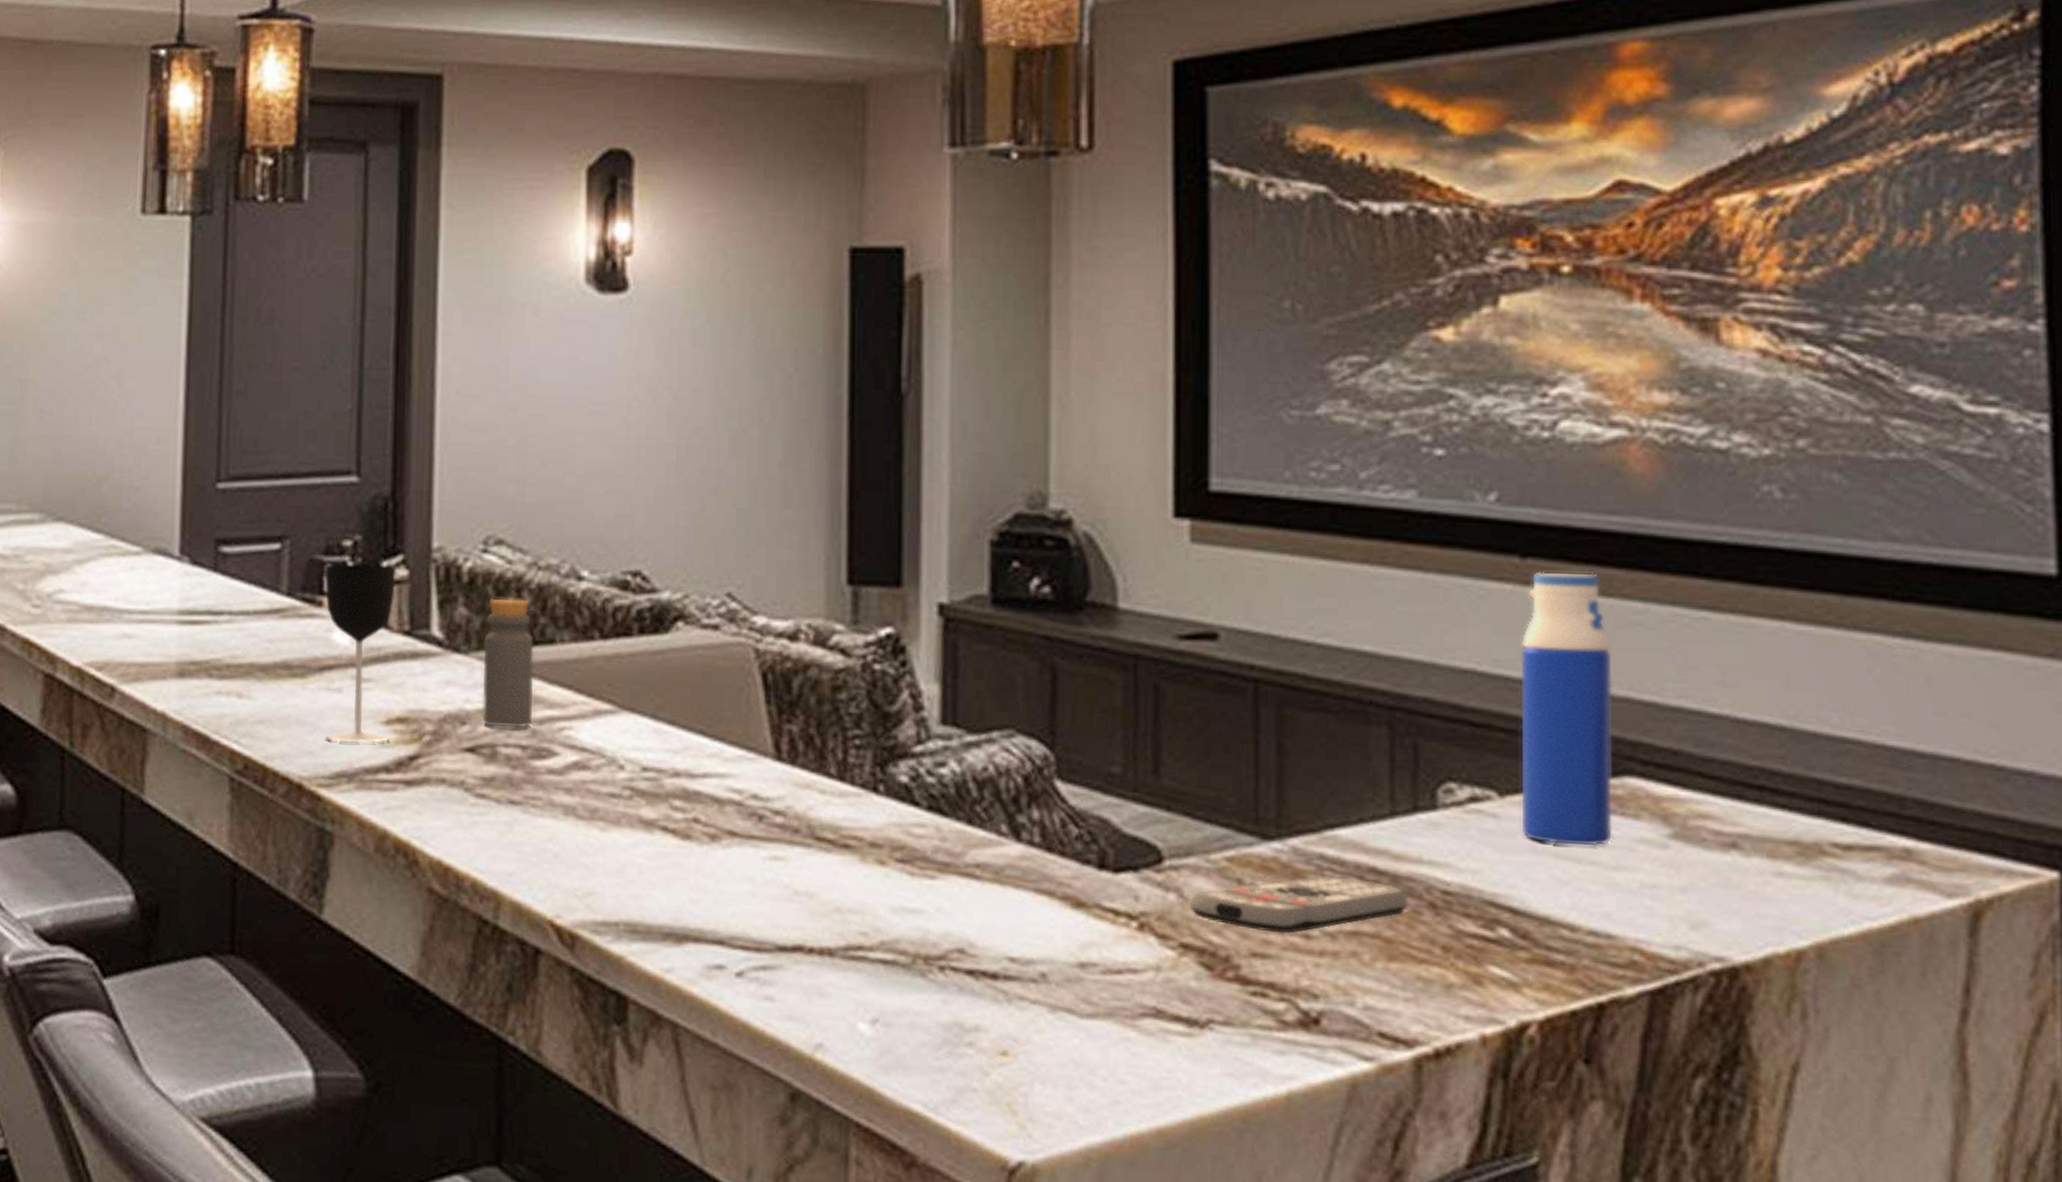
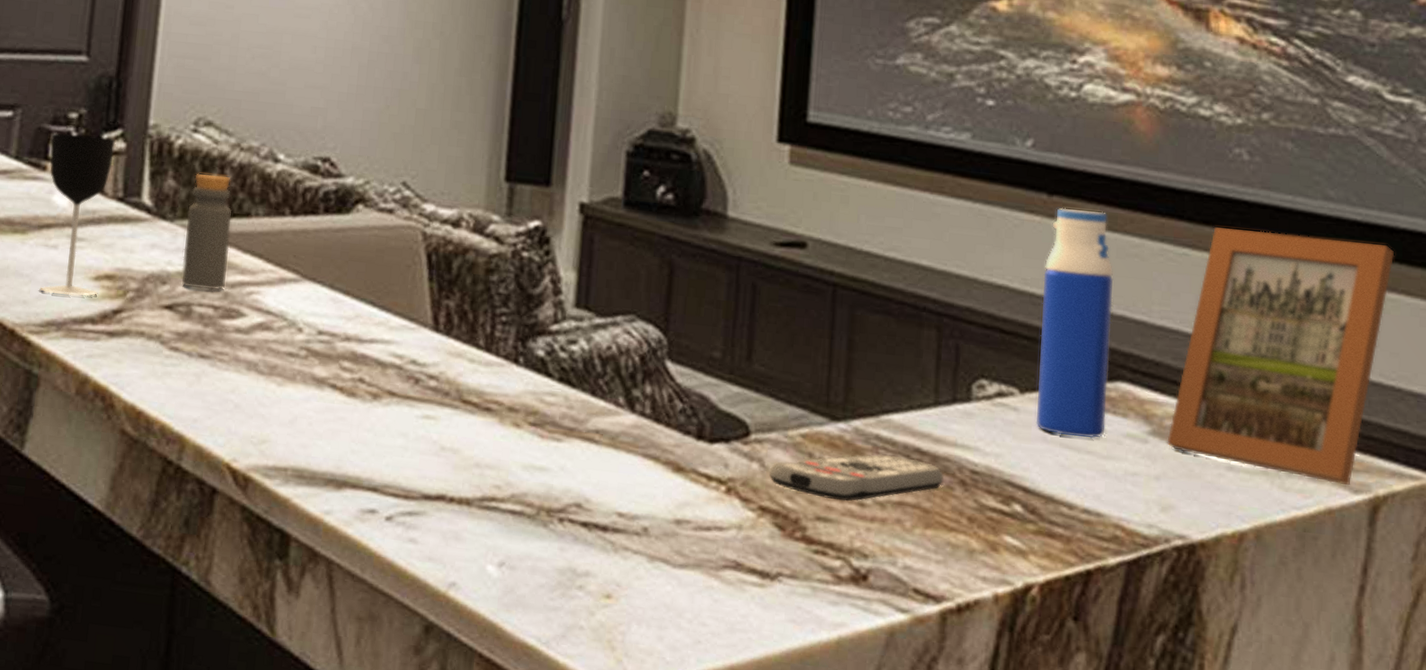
picture frame: none [1693,583,1987,888] -> present [1167,227,1395,485]

